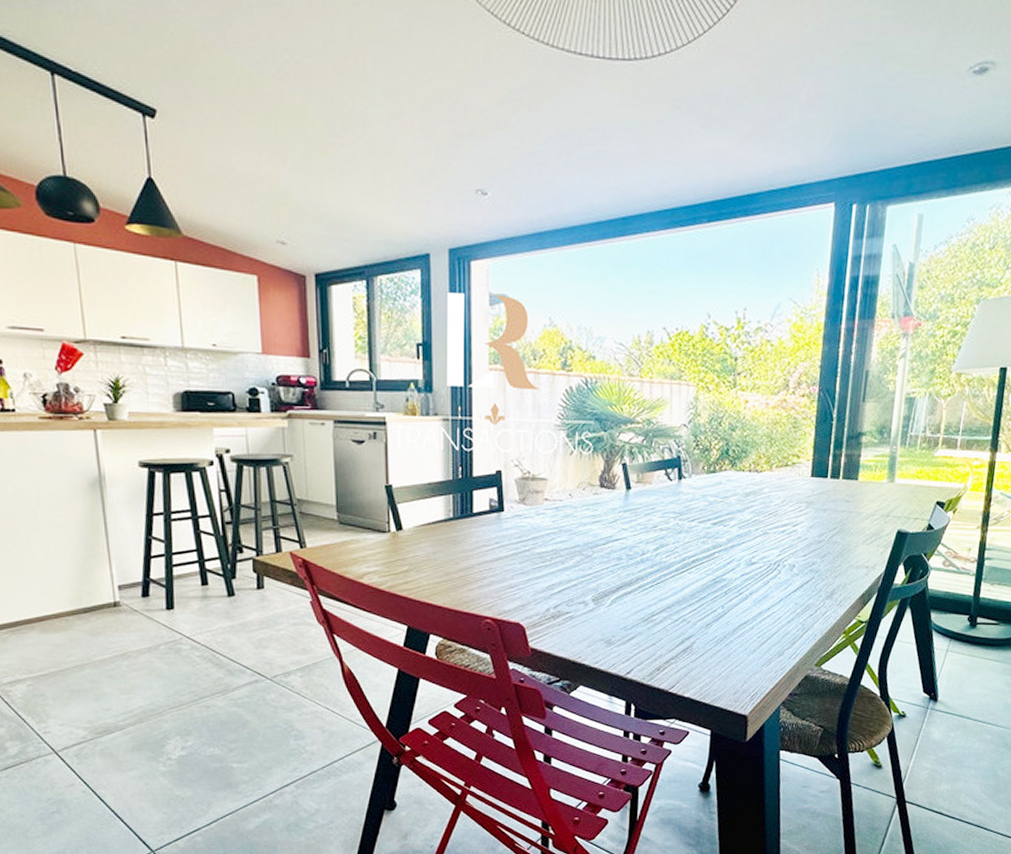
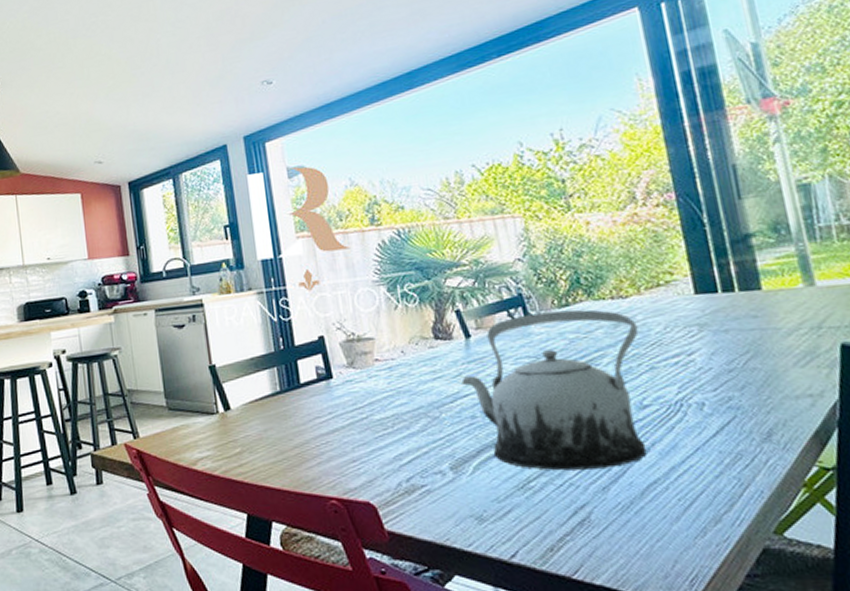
teapot: none [615,475,763,609] -> present [461,309,647,471]

